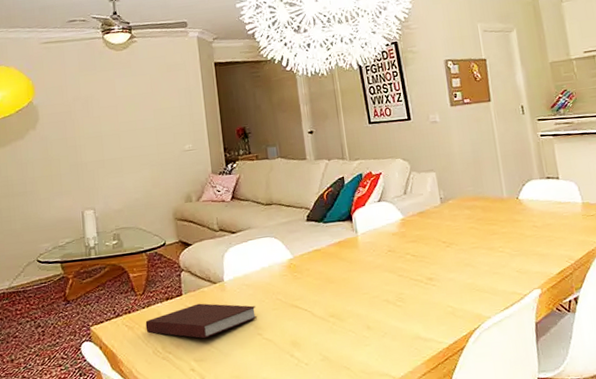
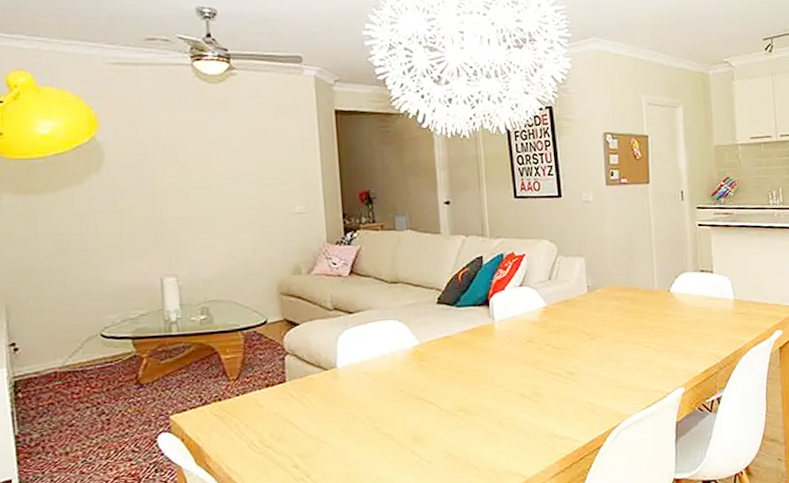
notebook: present [145,303,257,339] -> none [239,392,374,432]

